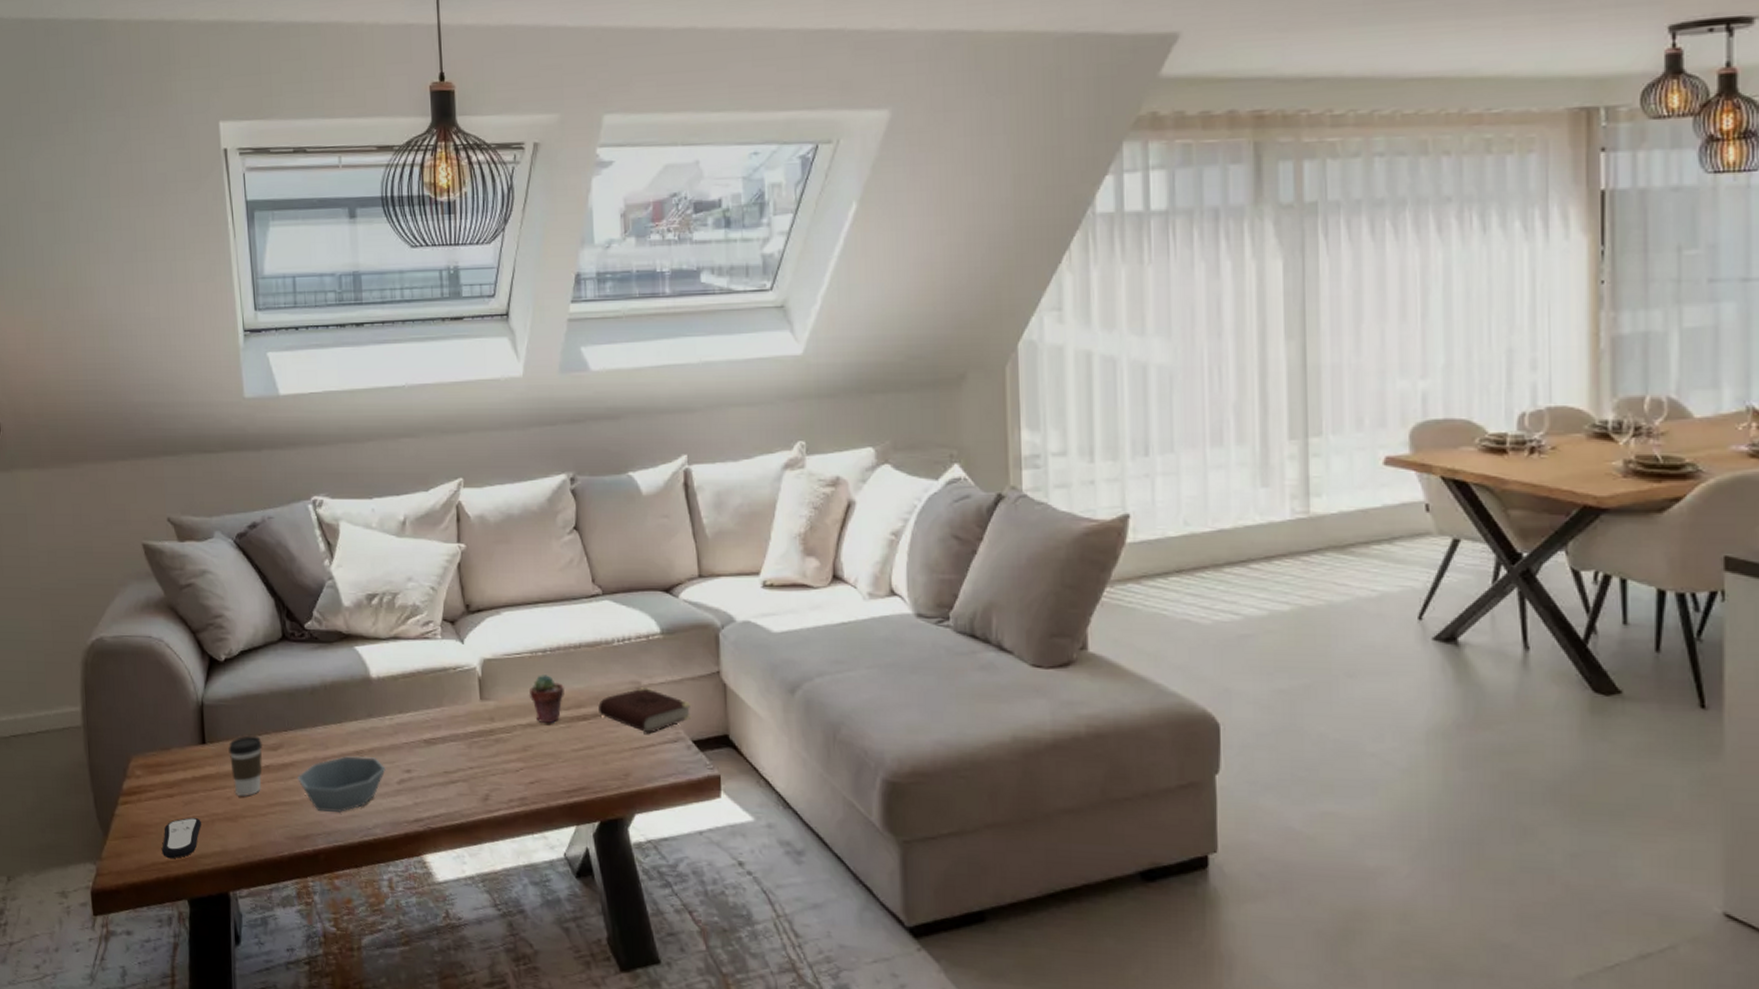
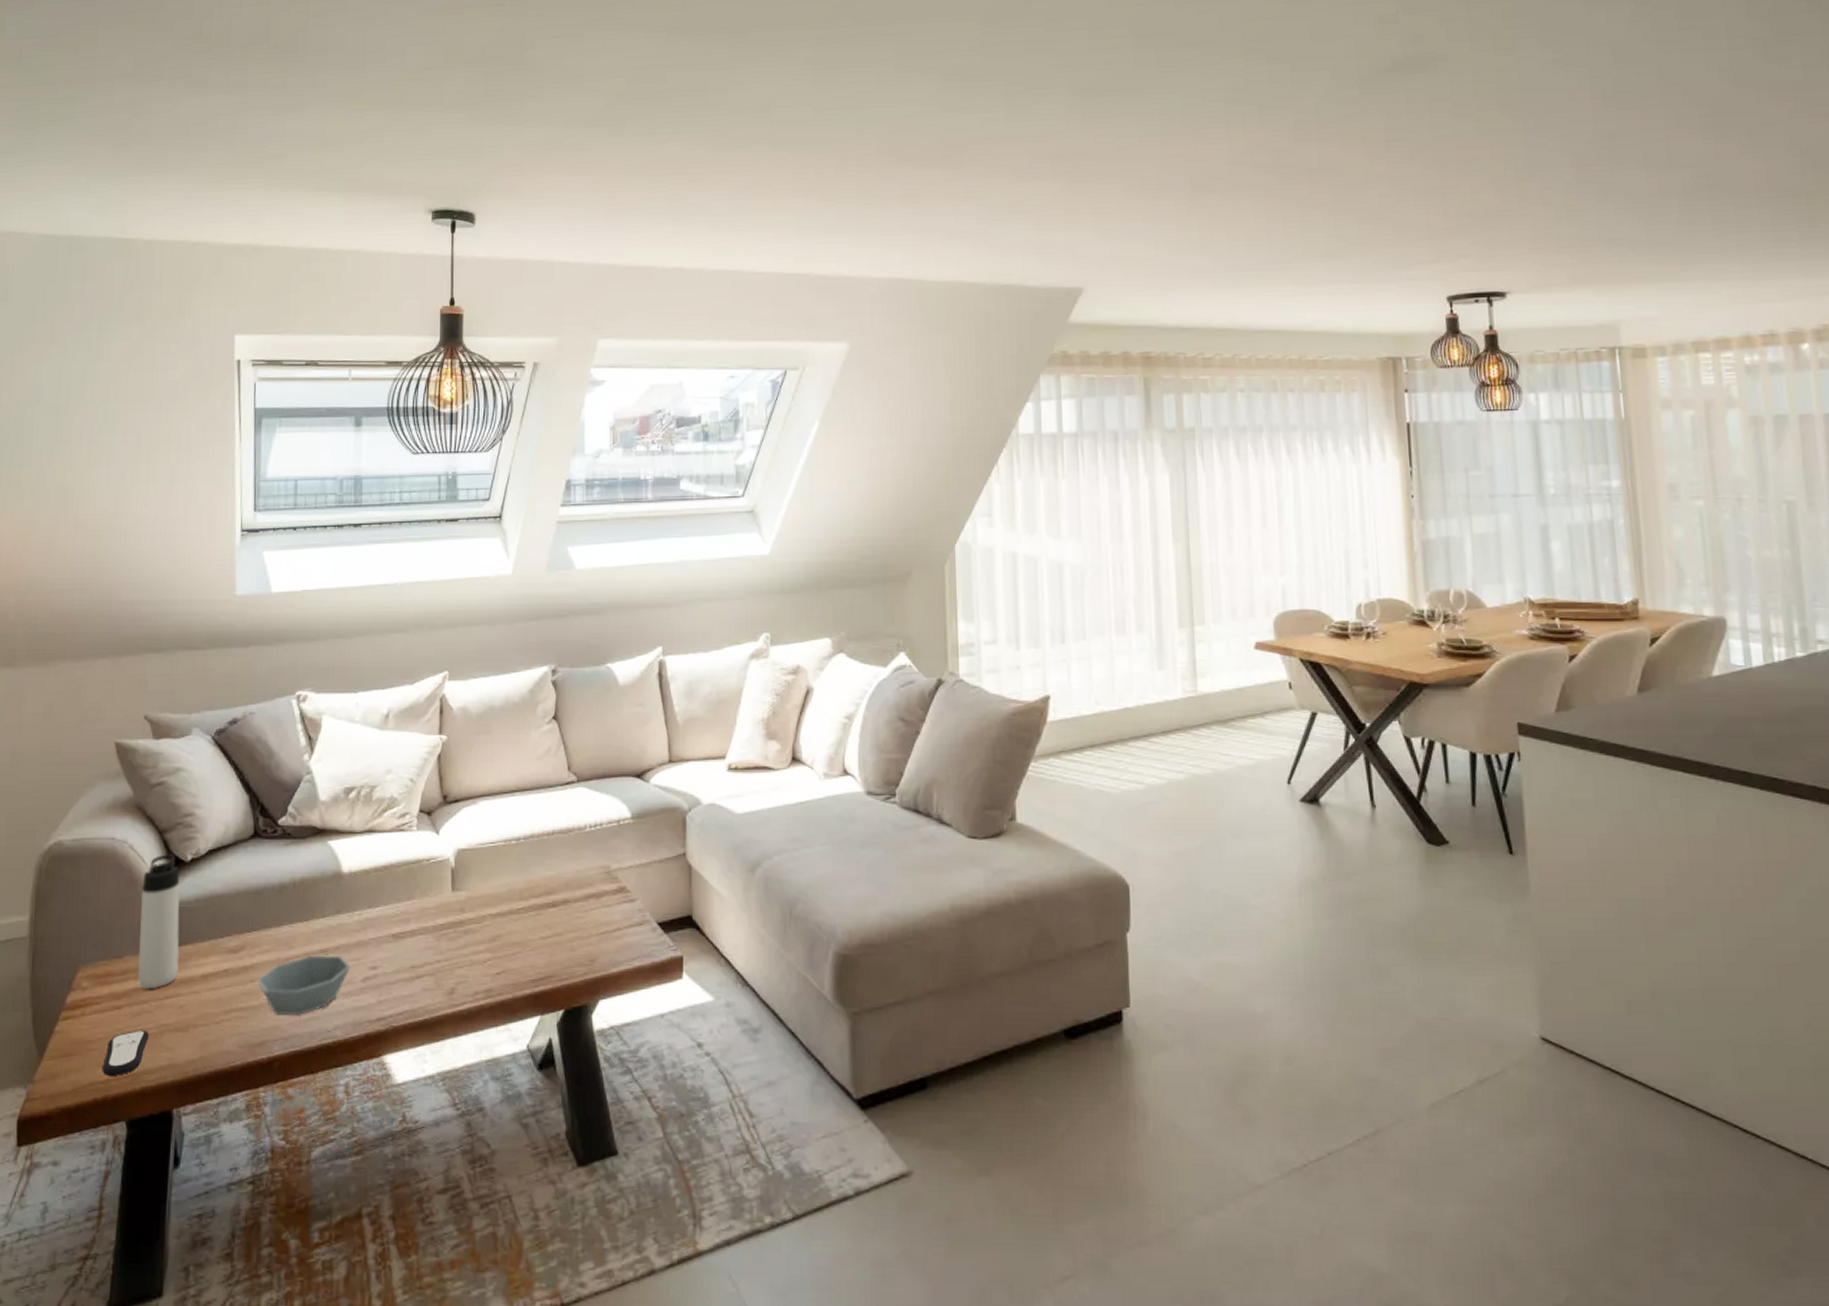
thermos bottle: none [181,654,223,780] -> present [137,855,181,989]
coffee cup: present [228,735,263,798] -> none [186,938,223,1005]
potted succulent: present [529,675,564,723] -> none [500,863,536,911]
book: present [598,687,692,734] -> none [568,872,658,918]

